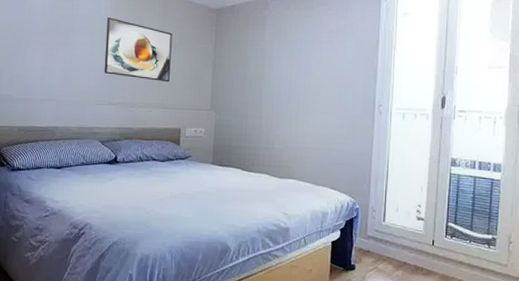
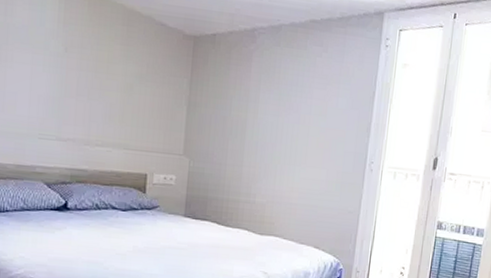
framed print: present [104,17,172,83] -> none [49,31,138,119]

